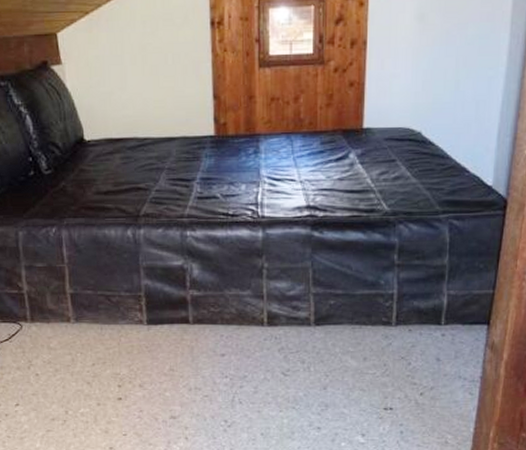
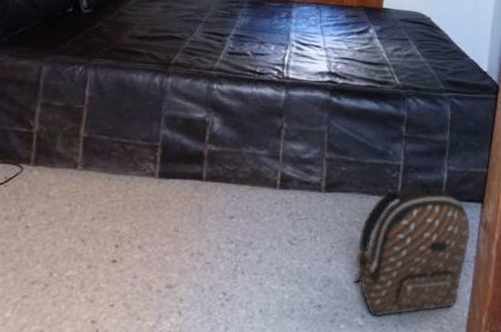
backpack: none [352,303,476,434] -> present [354,177,471,316]

